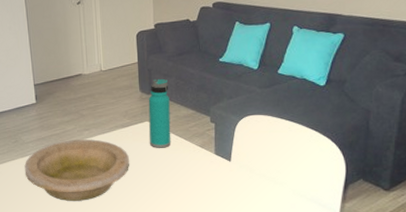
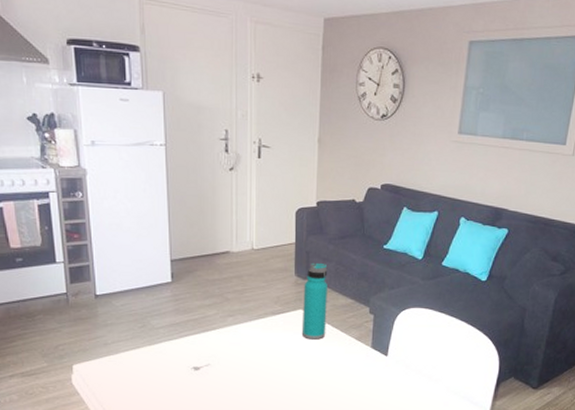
bowl: present [24,139,129,201] -> none [152,327,277,397]

